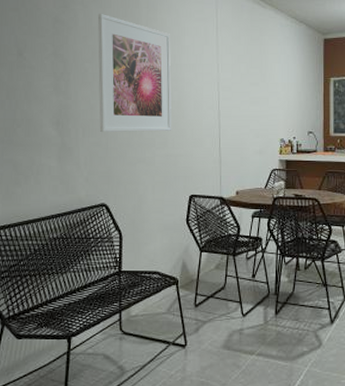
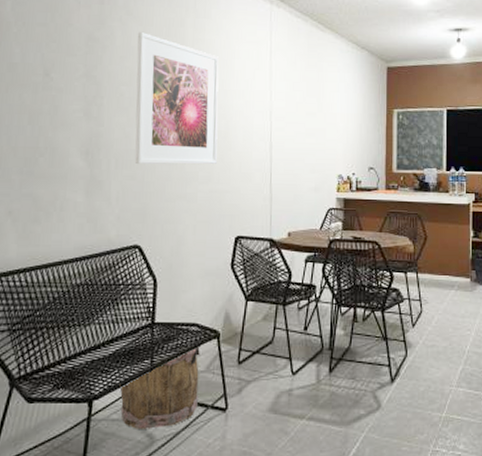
bucket: none [93,291,163,362] -> present [119,346,202,429]

